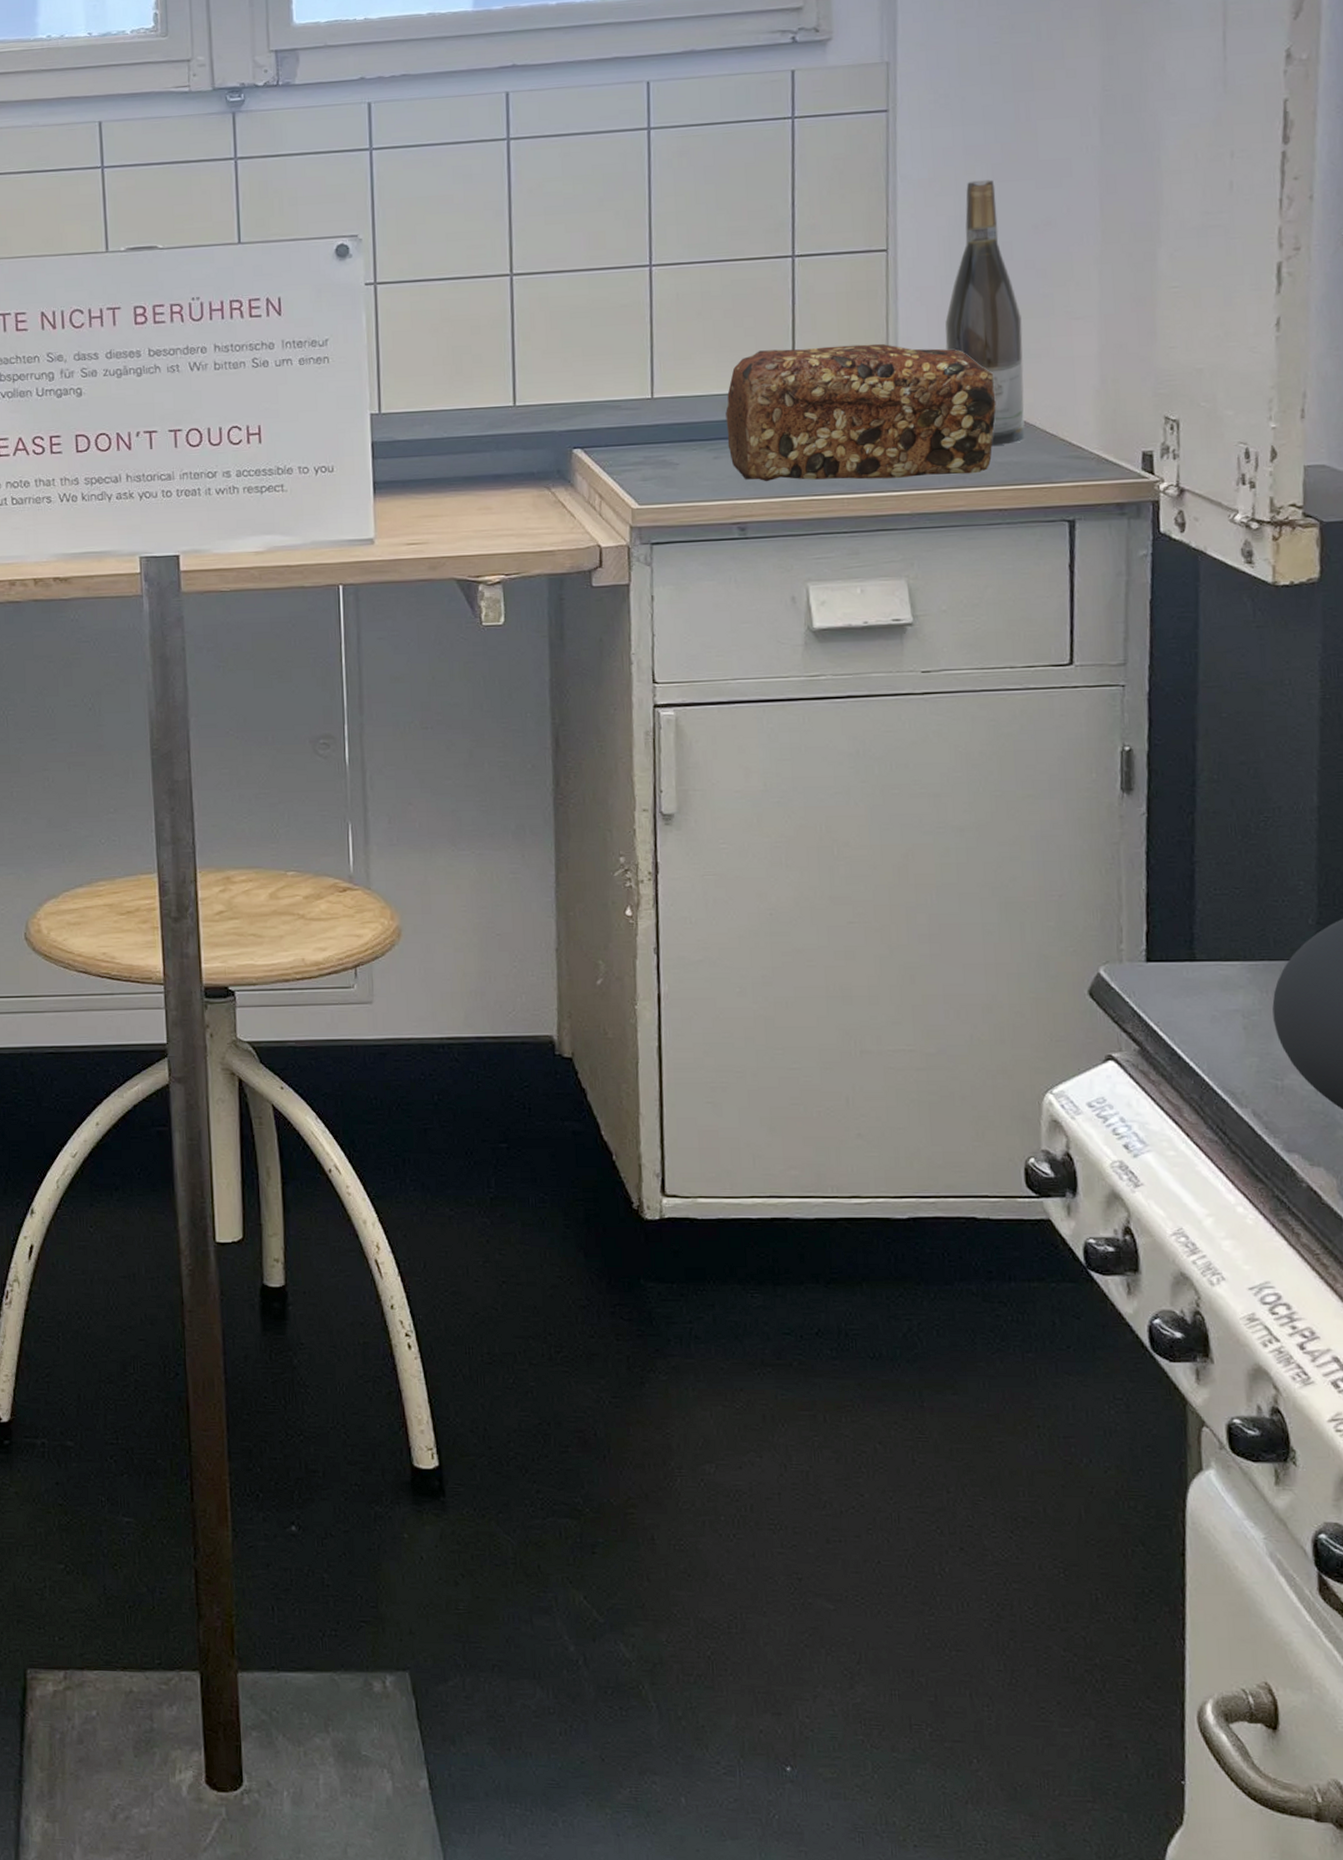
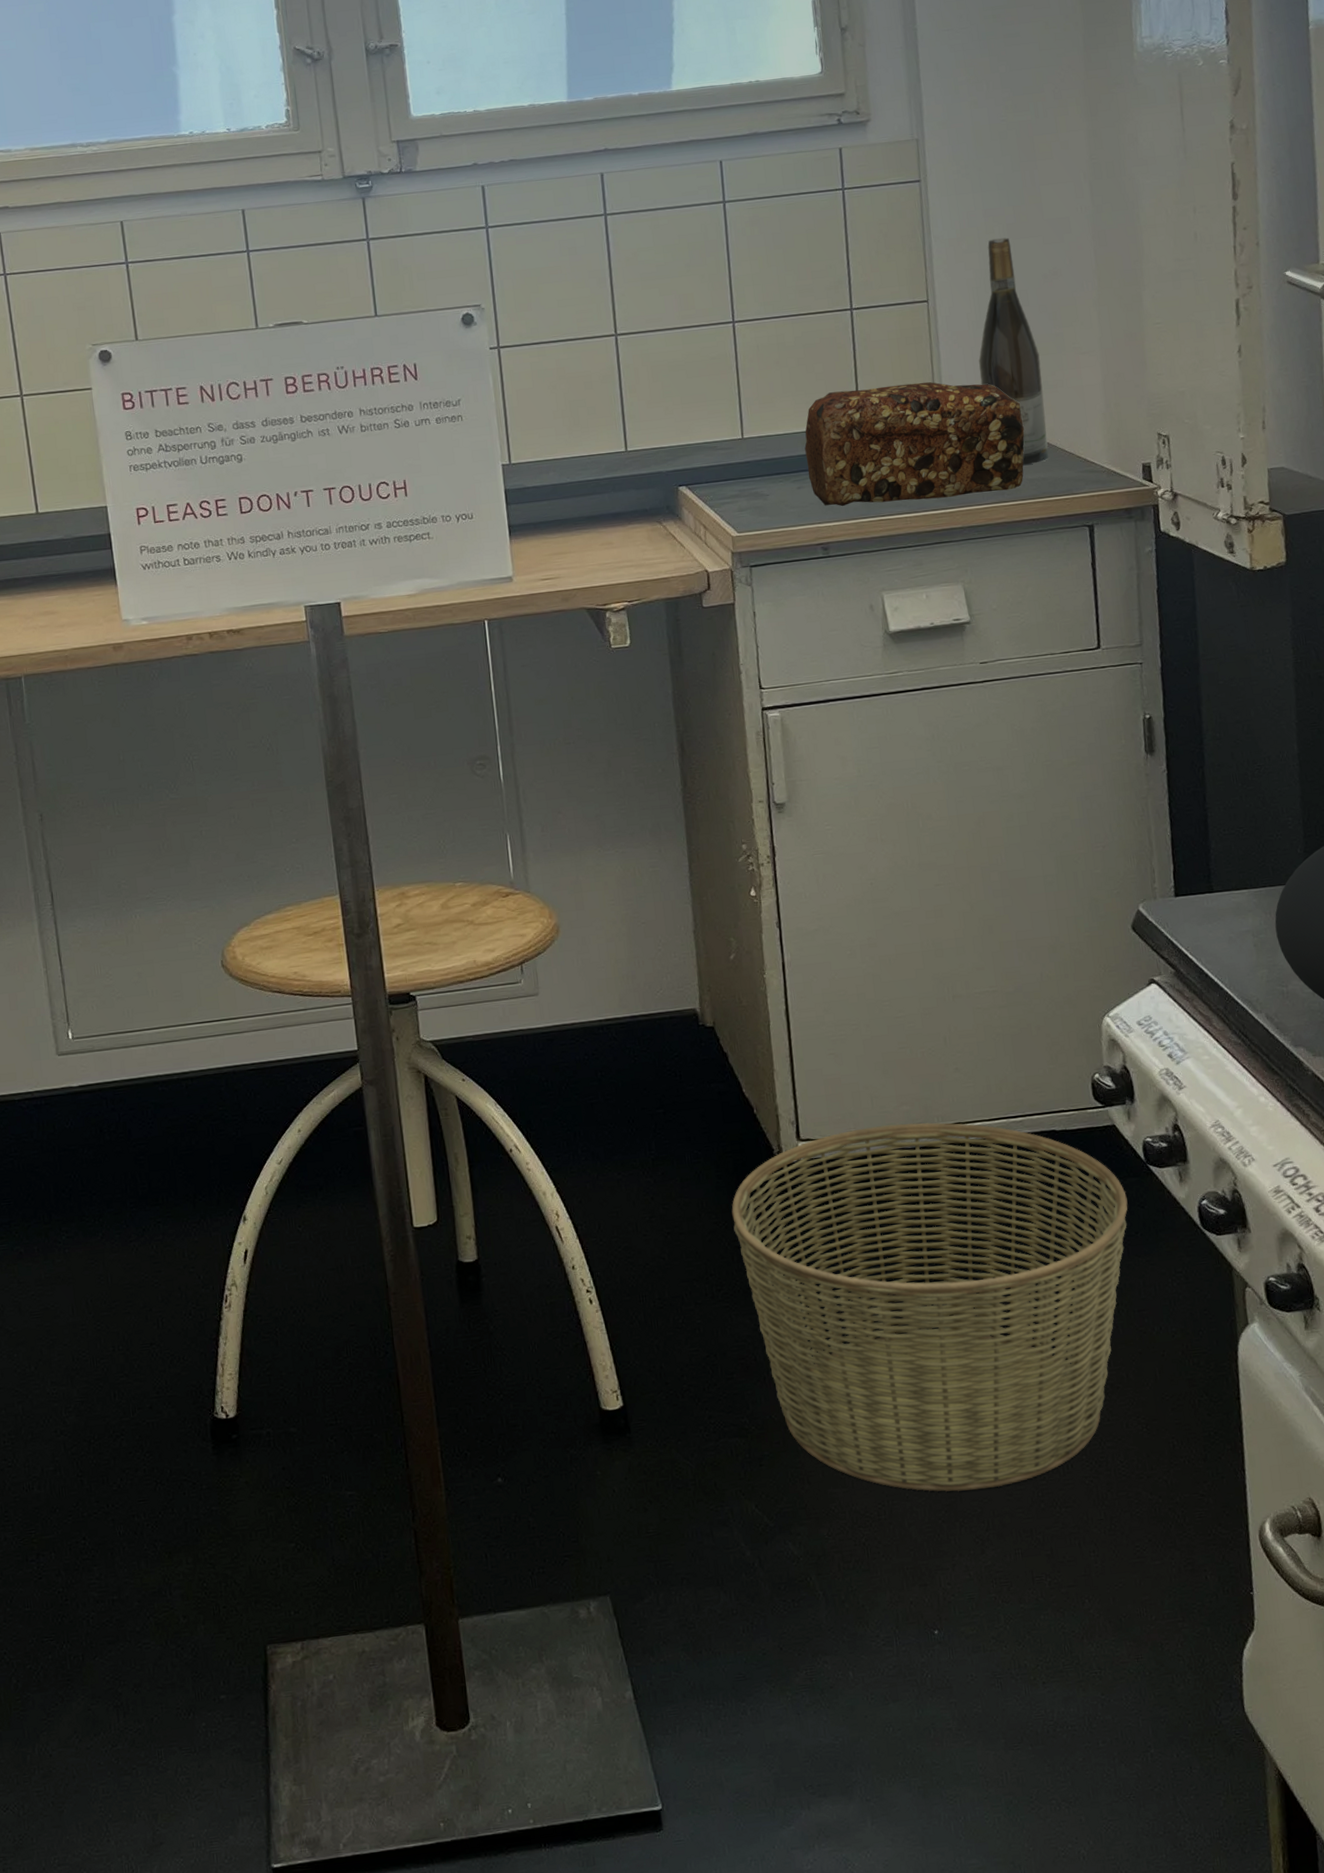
basket: none [579,1190,1060,1617] -> present [731,1122,1128,1492]

